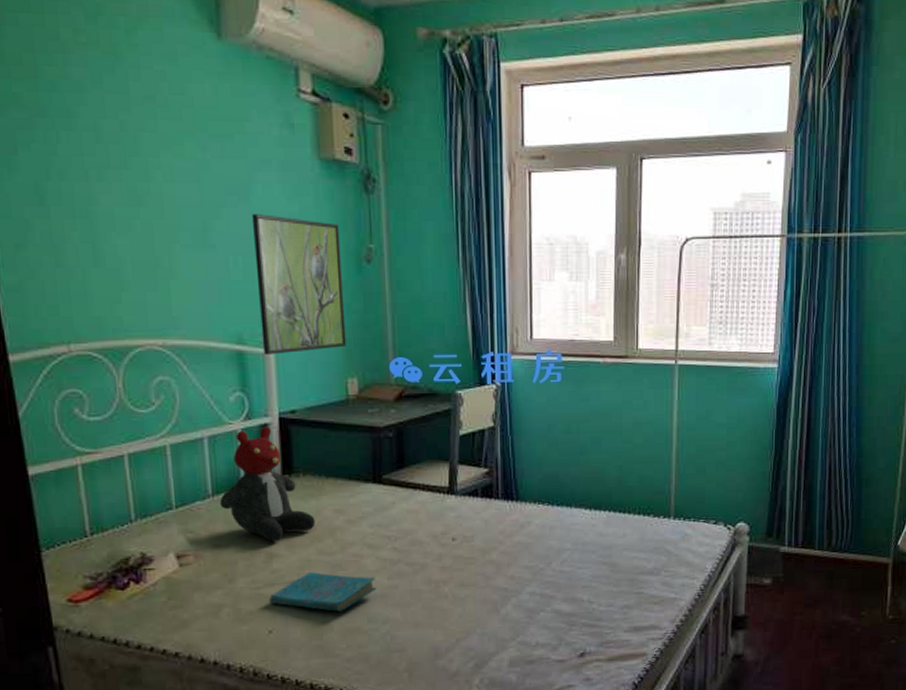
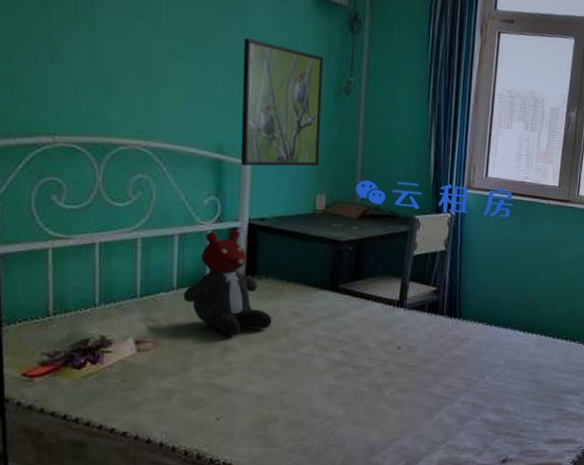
cover: present [268,572,377,611] -> none [219,367,323,405]

